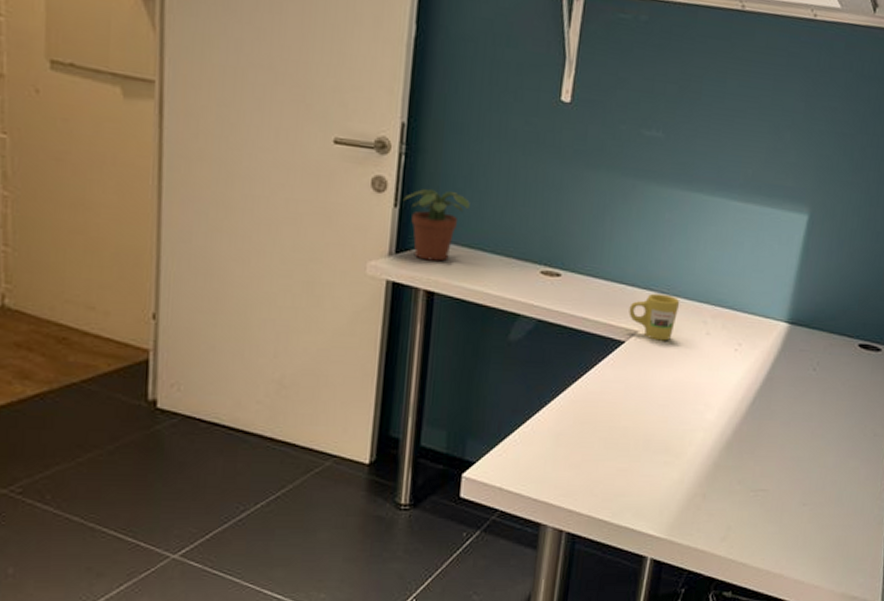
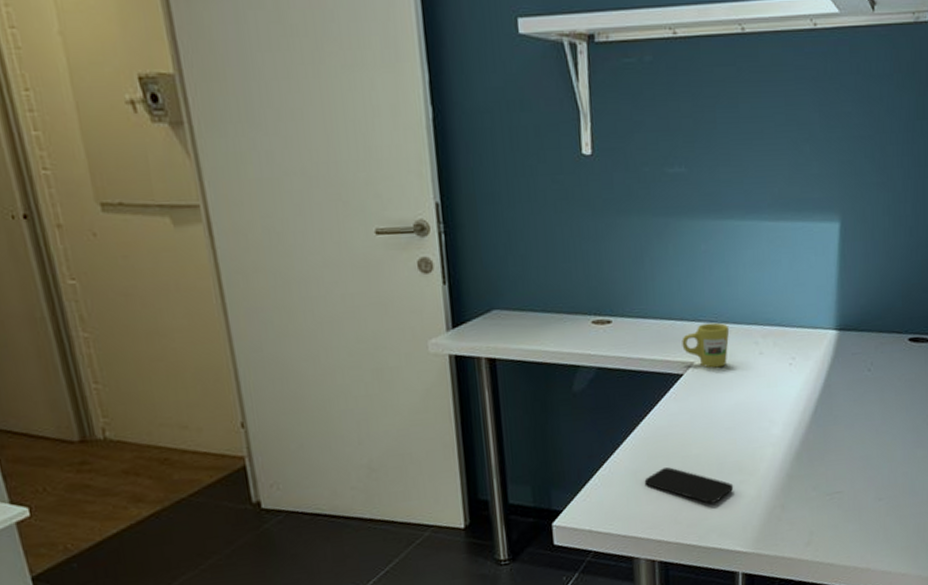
potted plant: present [403,188,470,262] -> none [450,261,514,330]
smartphone: none [566,435,658,480] -> present [644,467,734,504]

